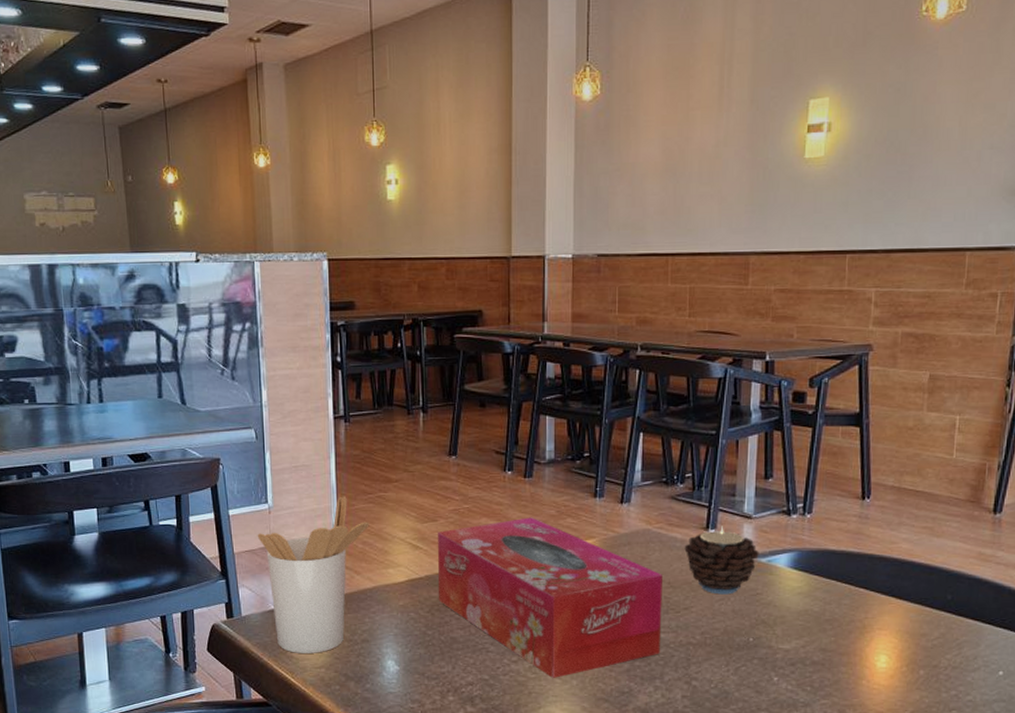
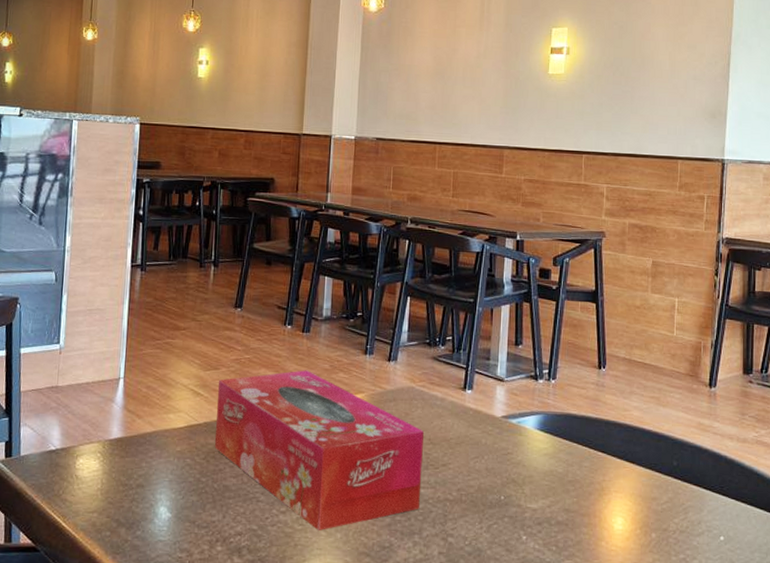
utensil holder: present [257,496,369,653] -> none [45,340,155,497]
candle: present [684,526,759,595] -> none [444,387,510,453]

